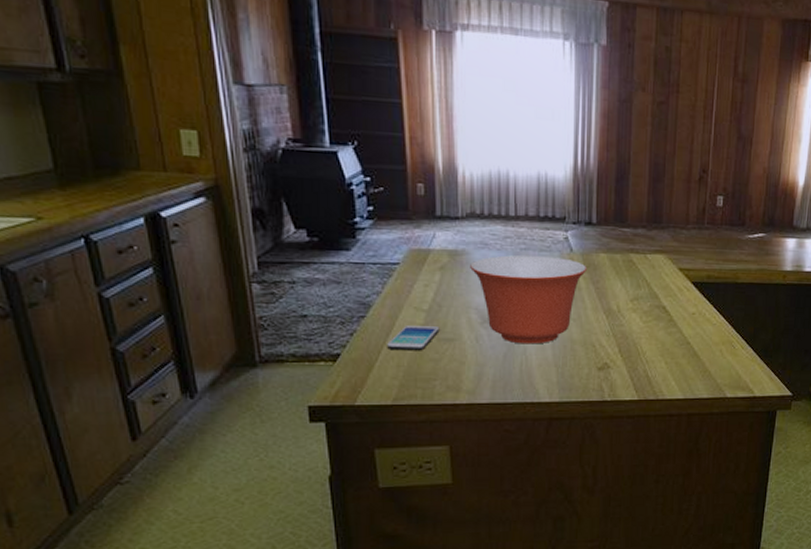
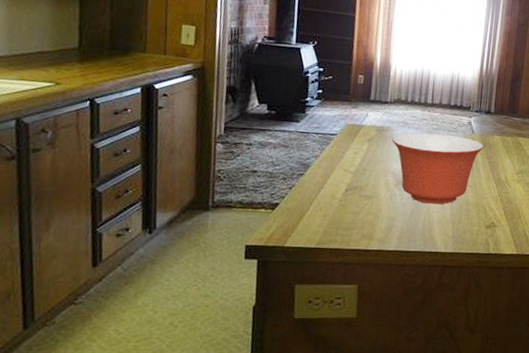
smartphone: present [387,326,440,350] -> none [318,184,362,204]

